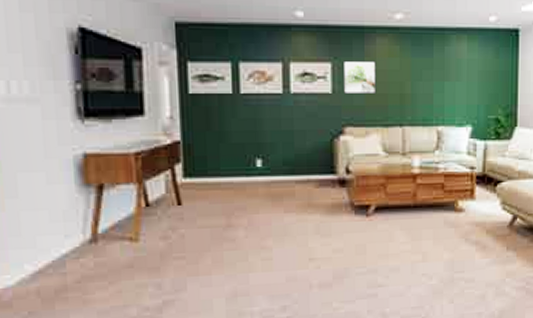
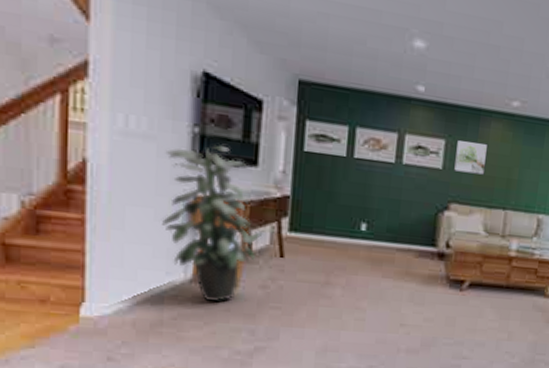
indoor plant: none [50,99,158,259] -> present [162,145,263,301]

